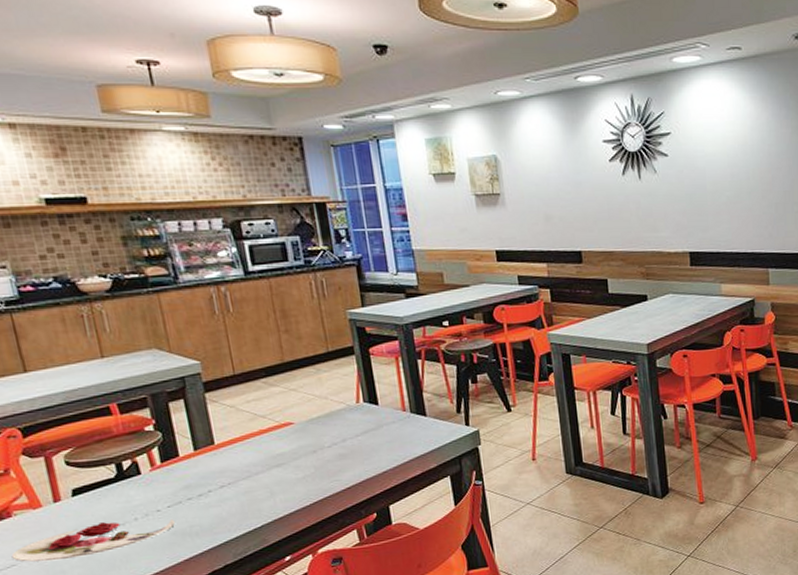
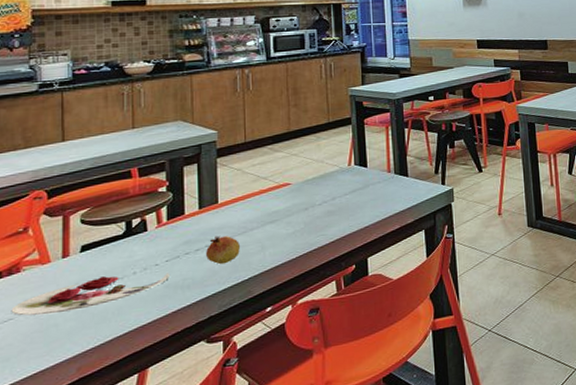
fruit: none [210,480,247,511] -> present [206,235,240,265]

